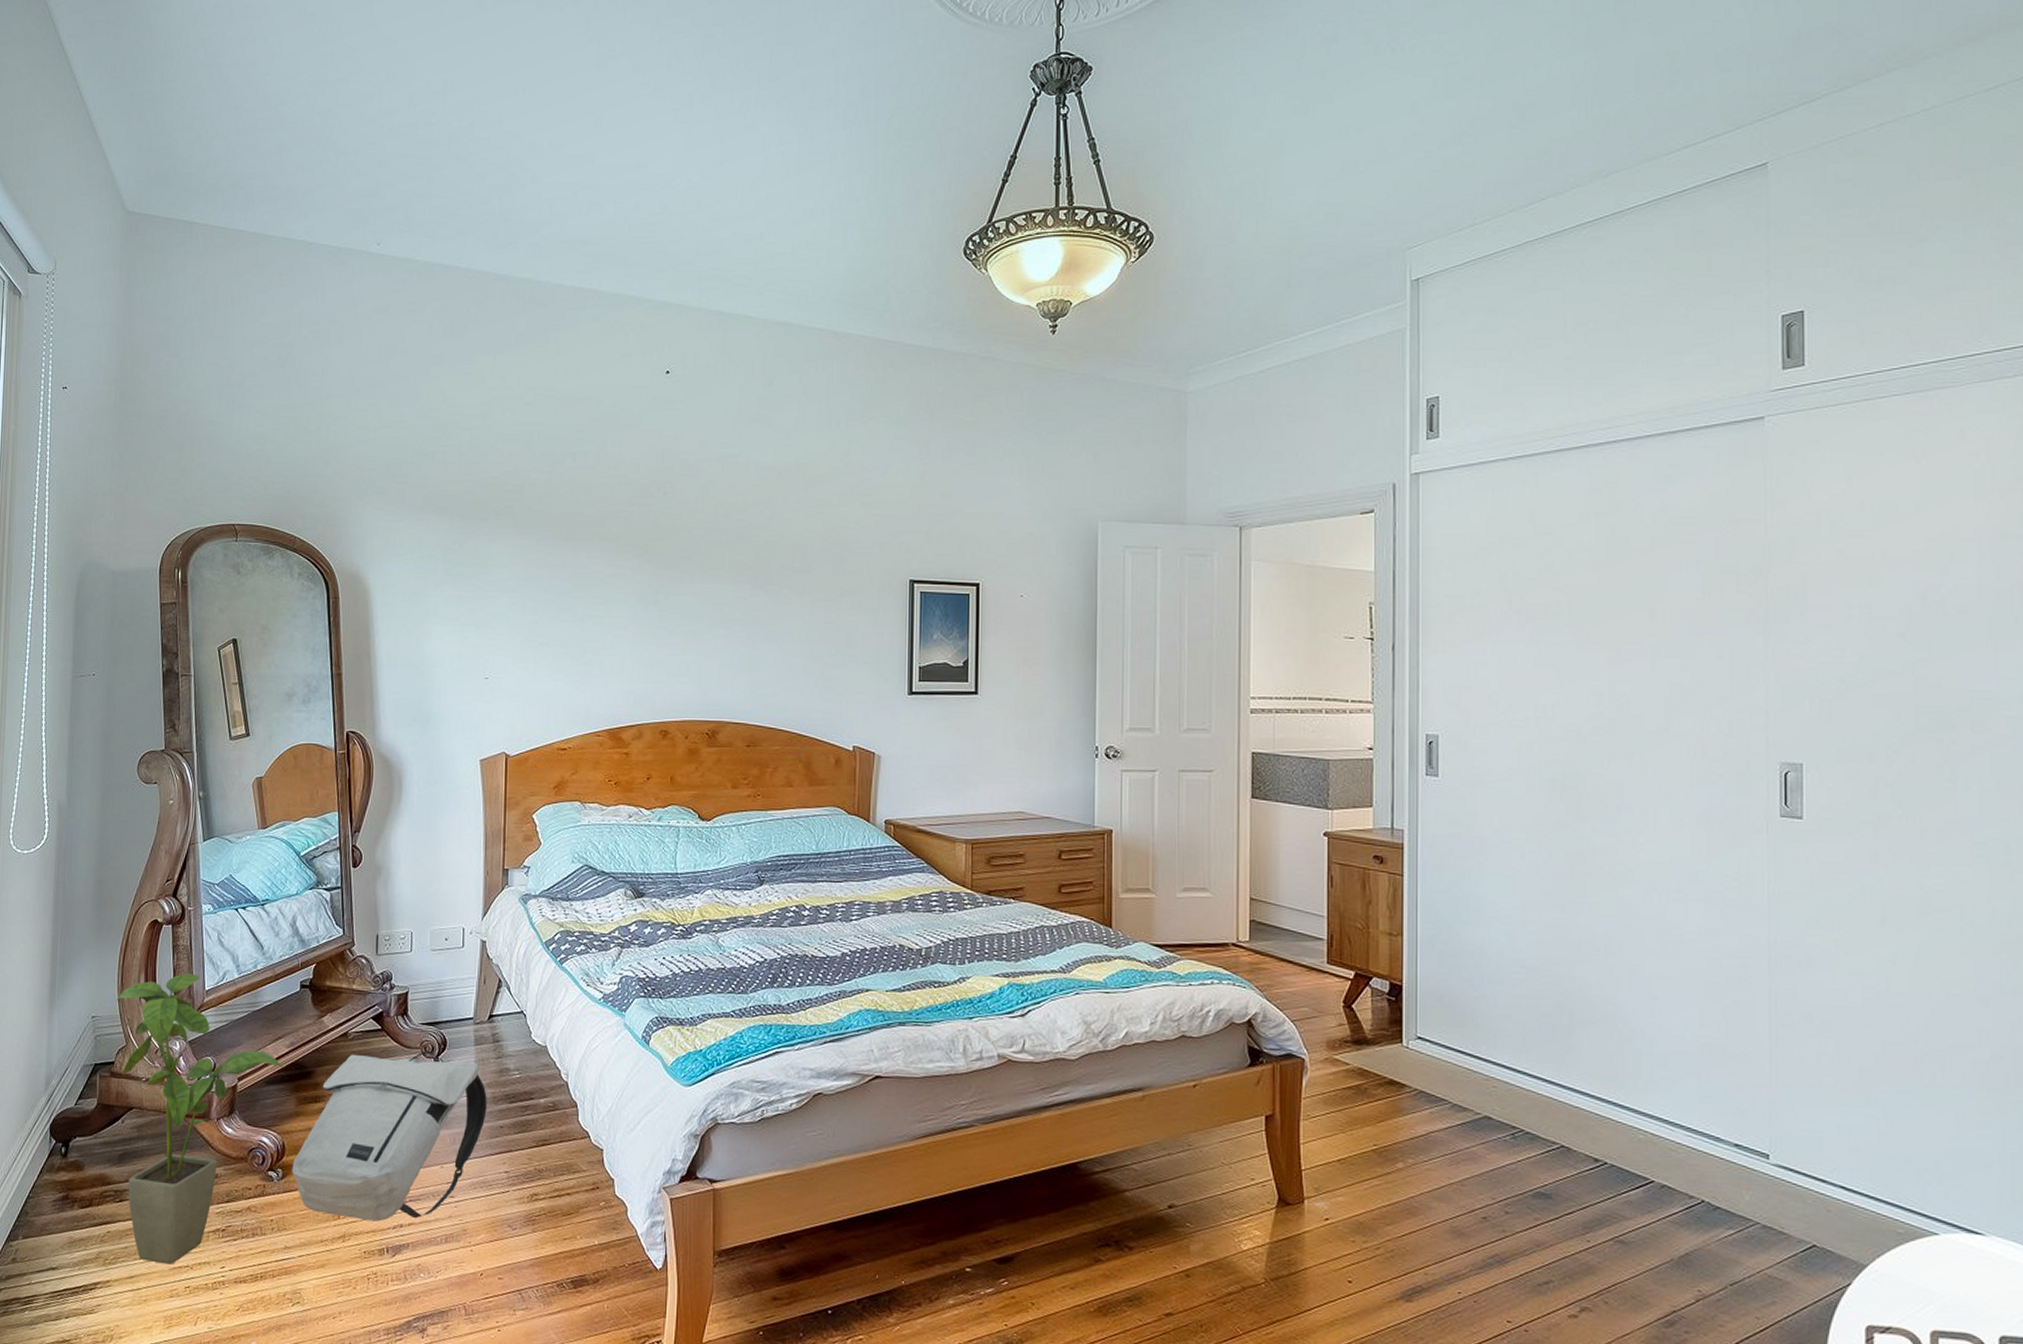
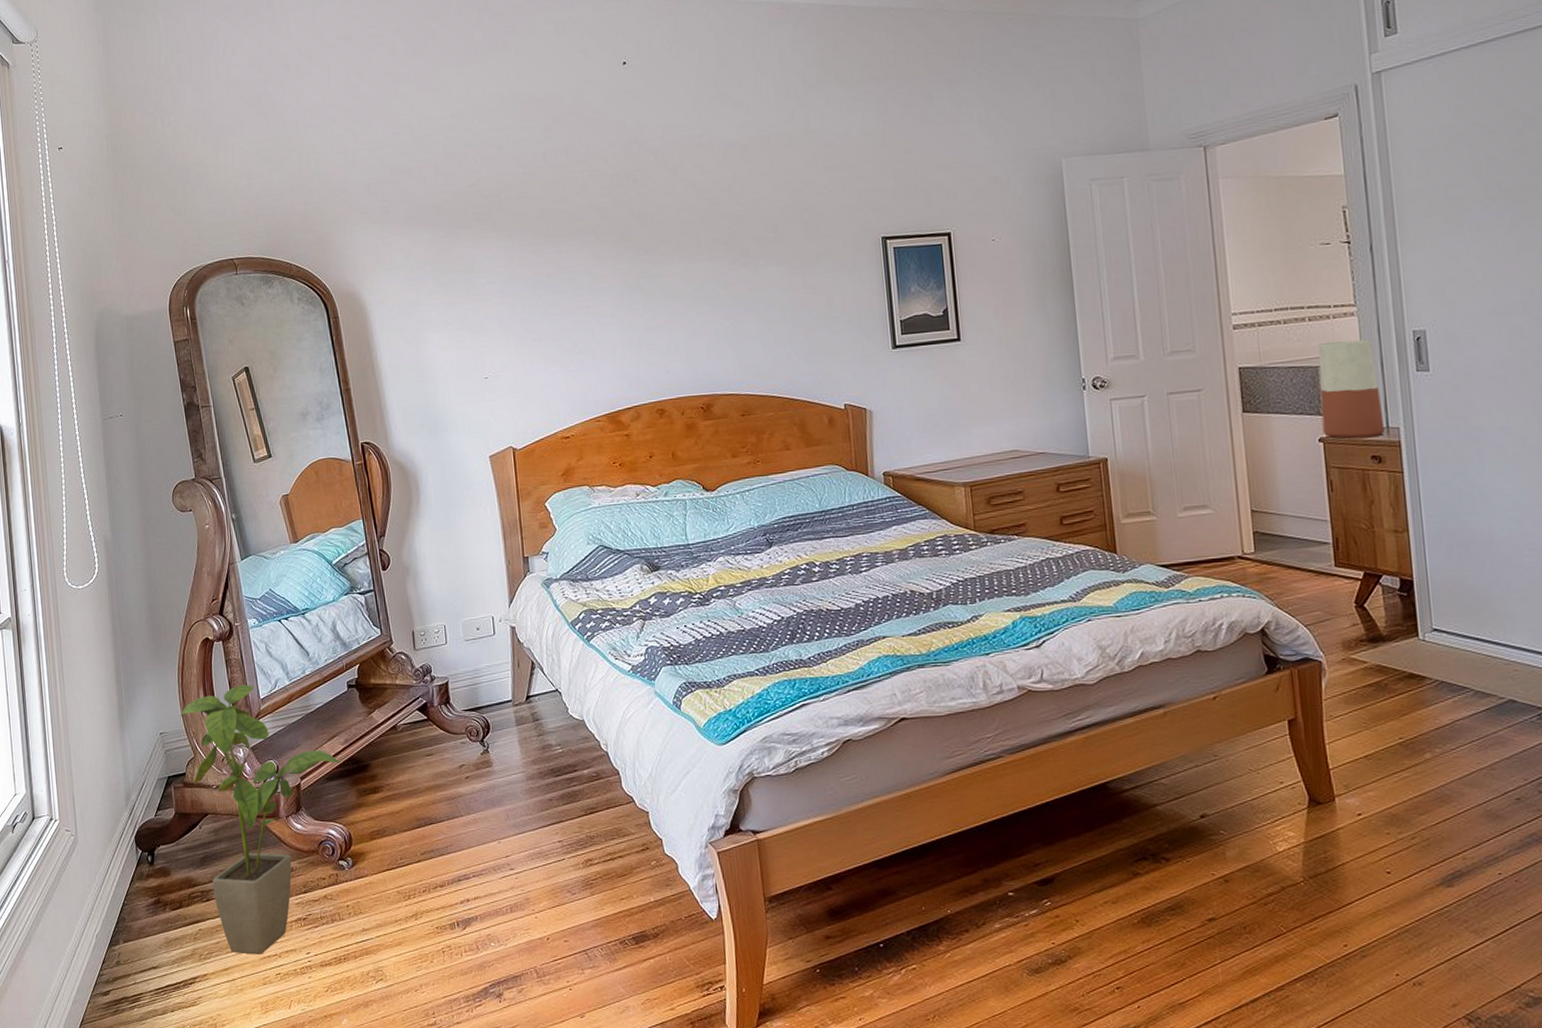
backpack: present [292,1051,487,1222] -> none [360,735,535,899]
vase: none [1328,737,1389,837] -> present [1317,339,1385,439]

